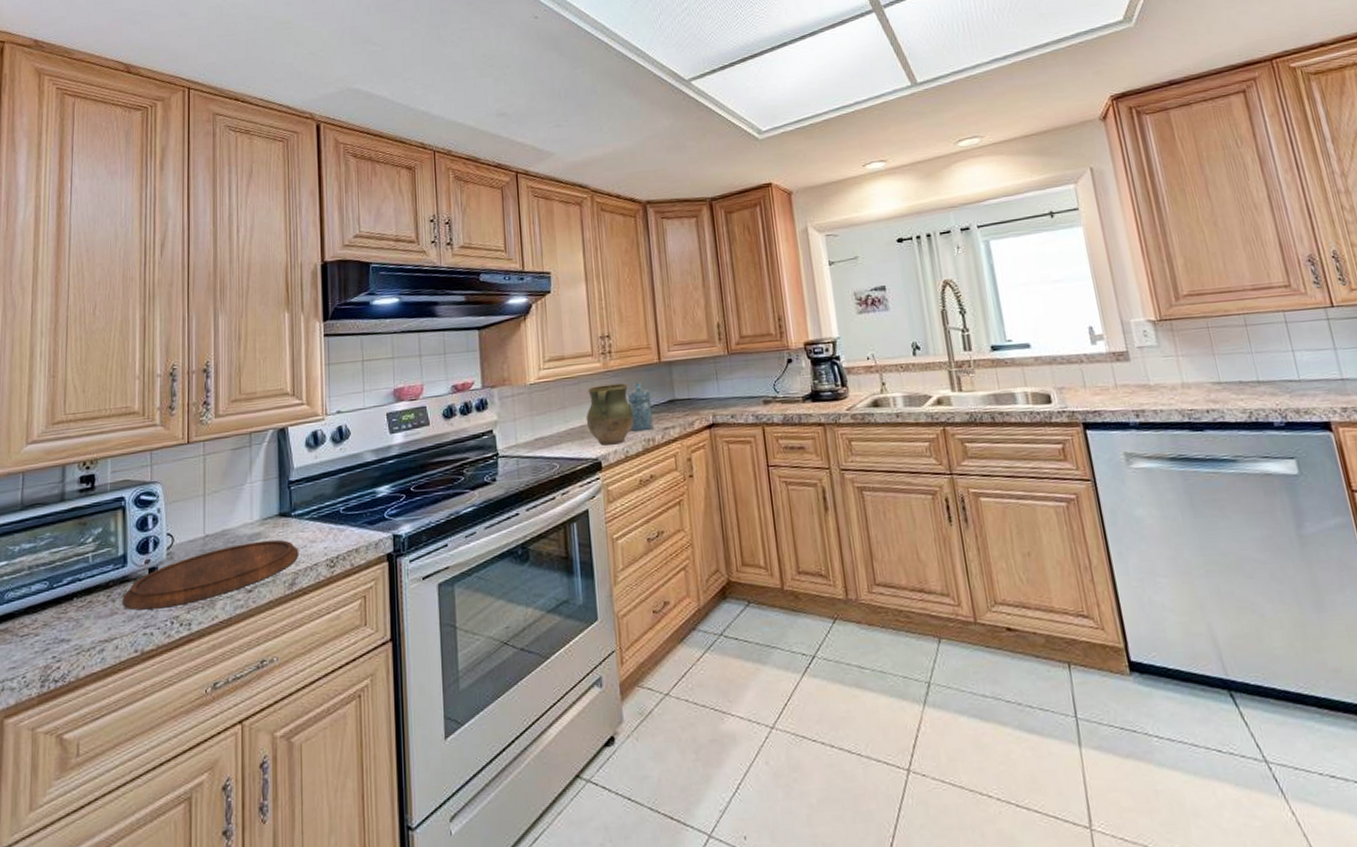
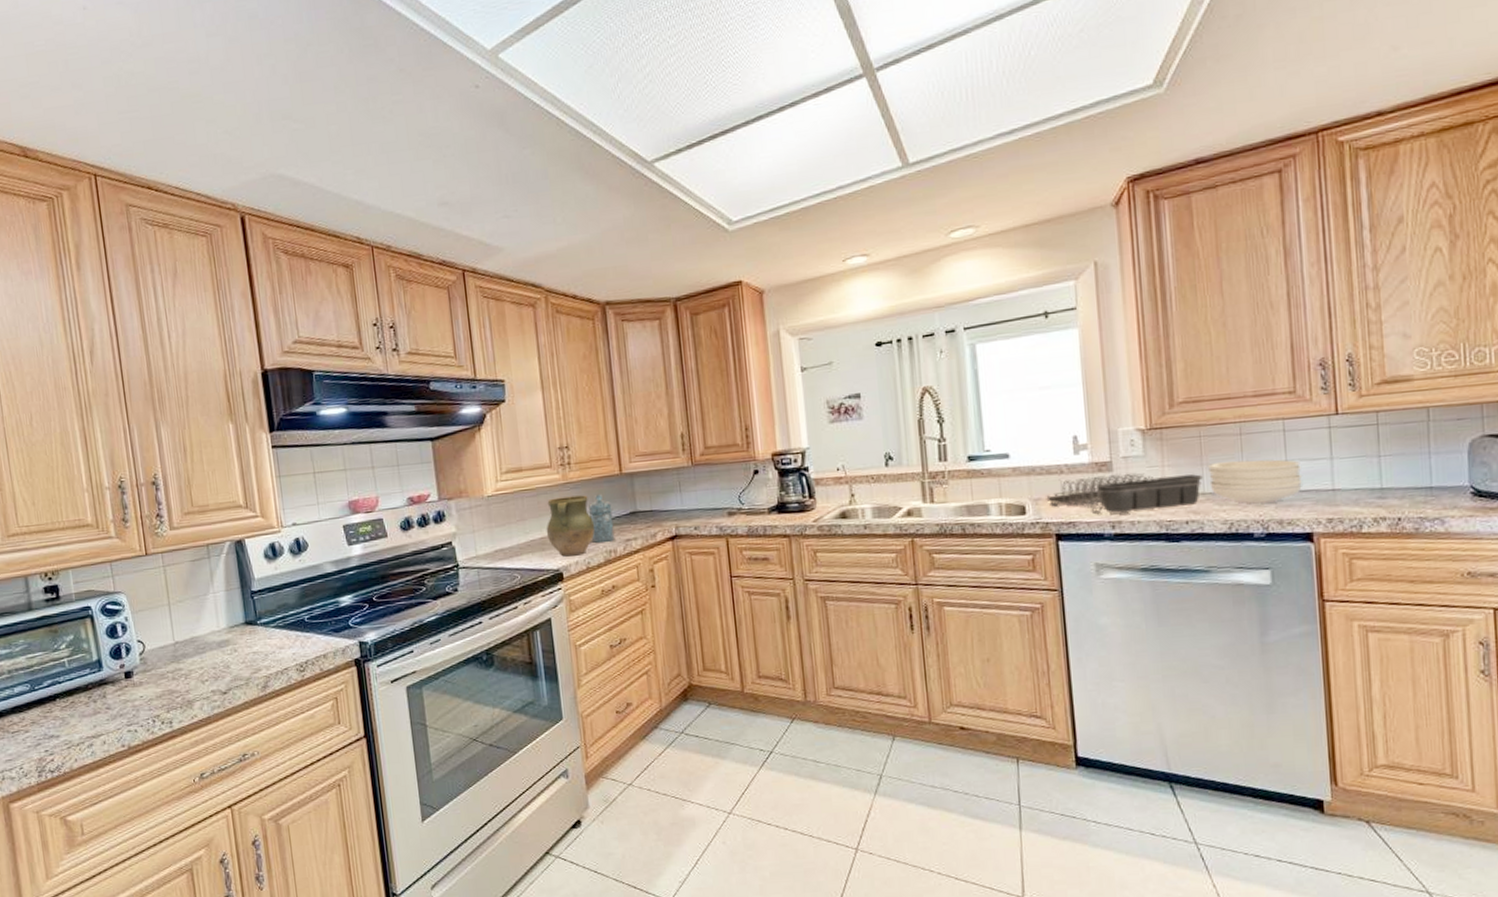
cutting board: present [122,539,299,610] -> none [103,646,269,710]
dish rack: none [1069,364,1217,403] -> present [1046,474,1203,514]
bowl: none [1218,349,1312,393] -> present [1207,459,1303,504]

